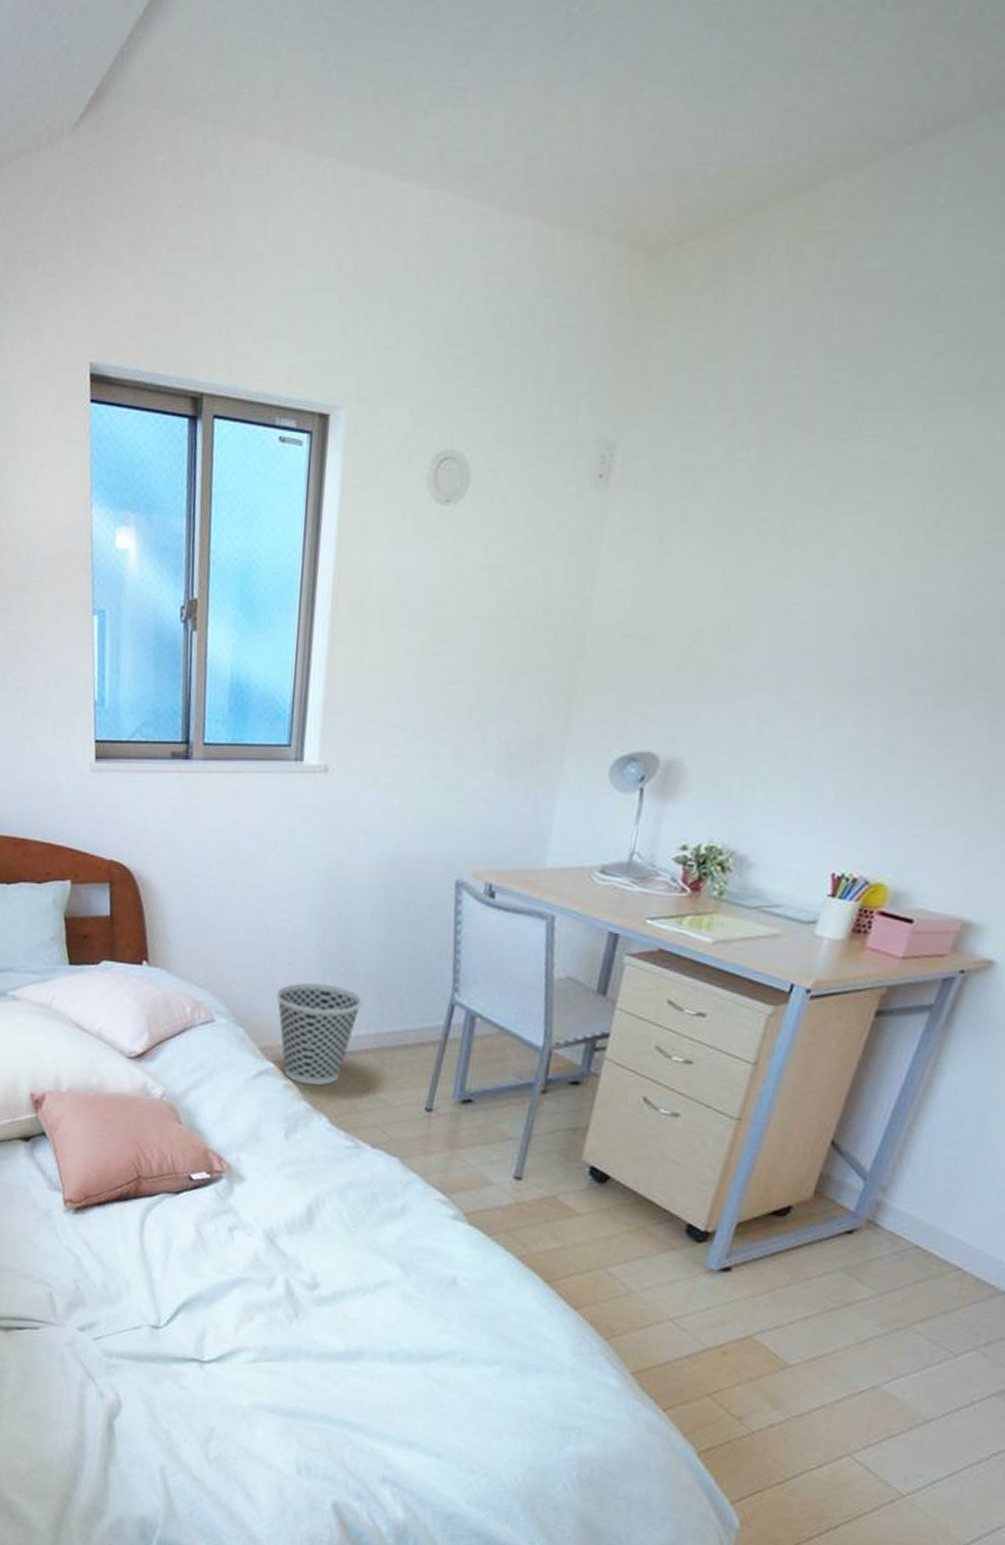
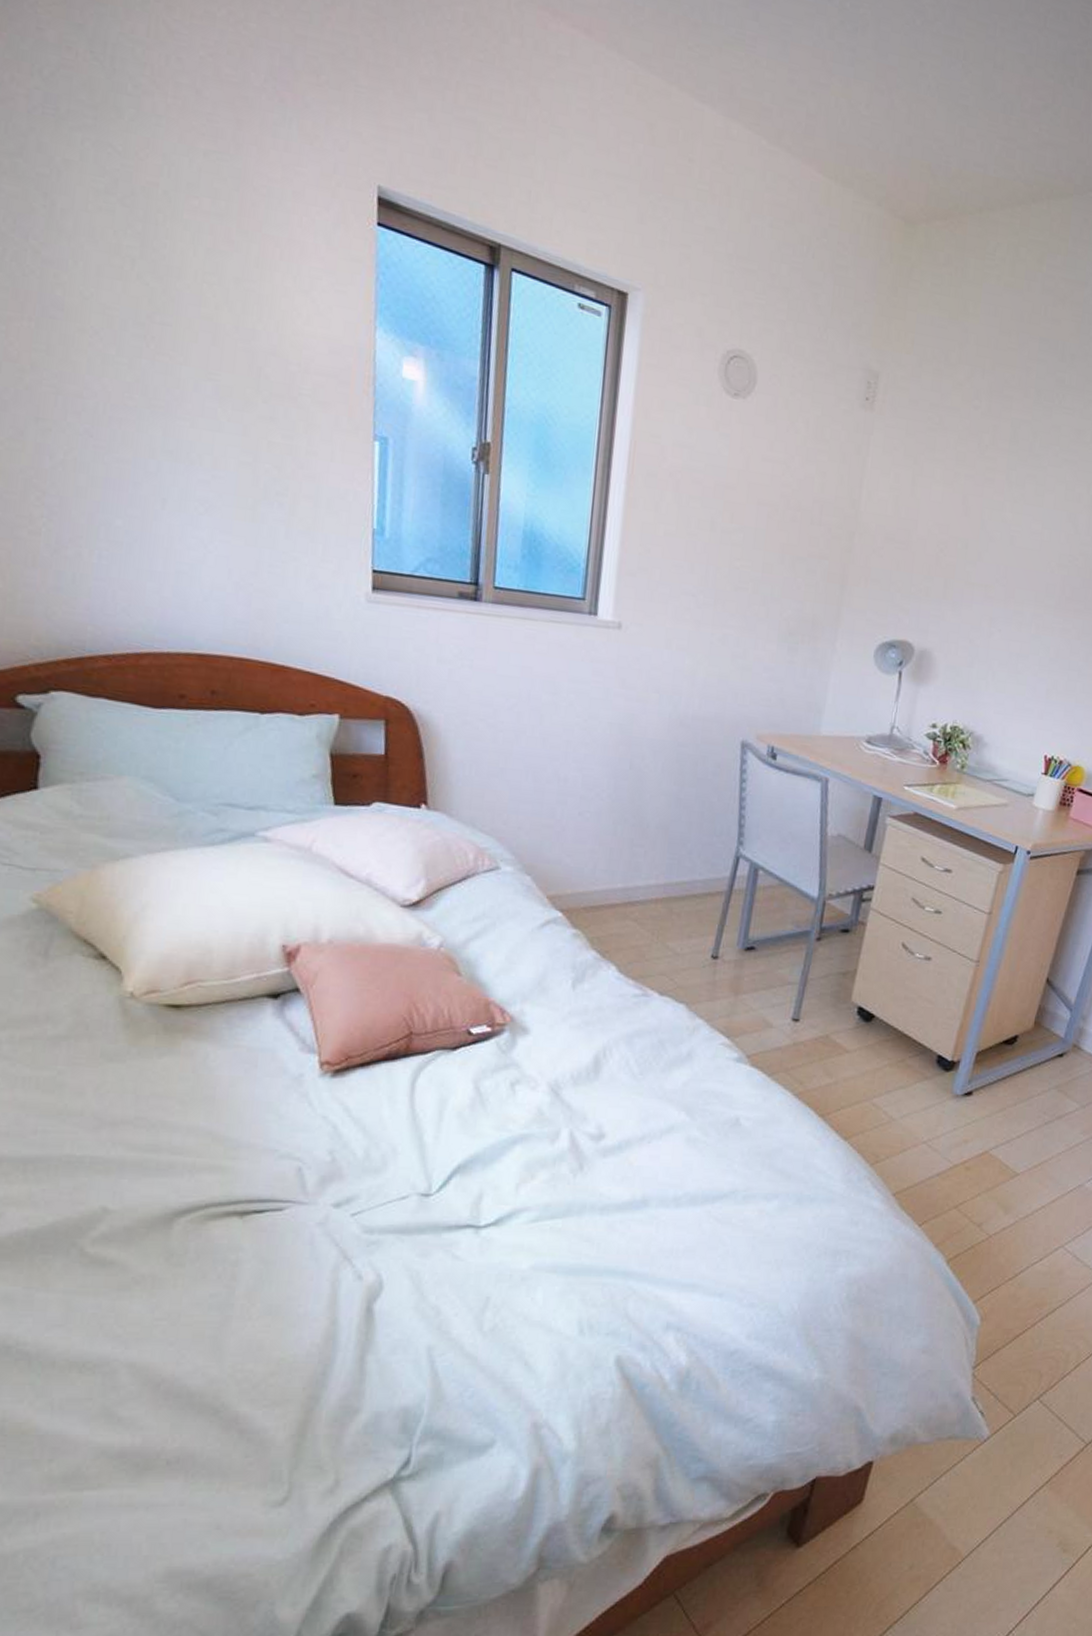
wastebasket: present [275,982,363,1086] -> none [565,832,653,935]

